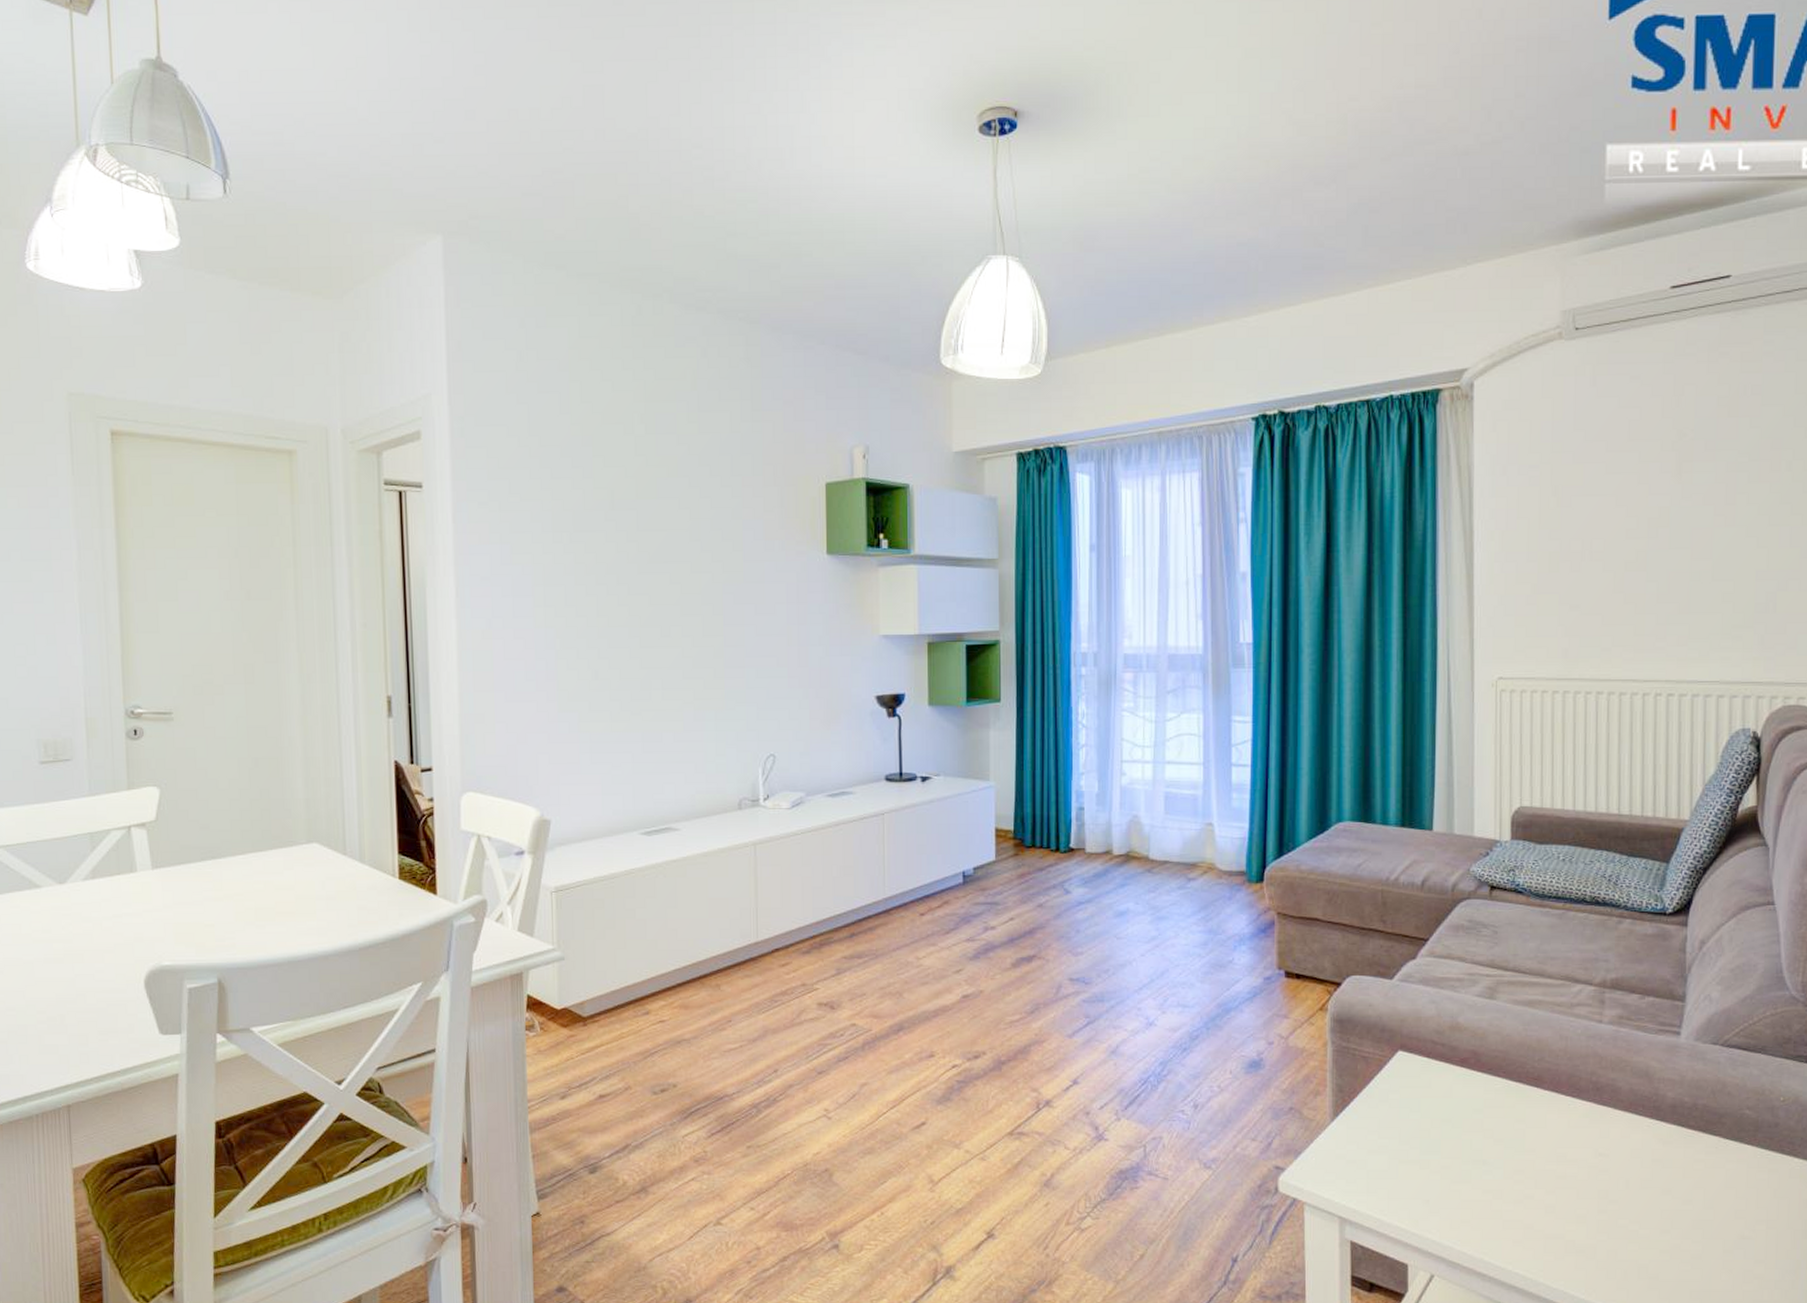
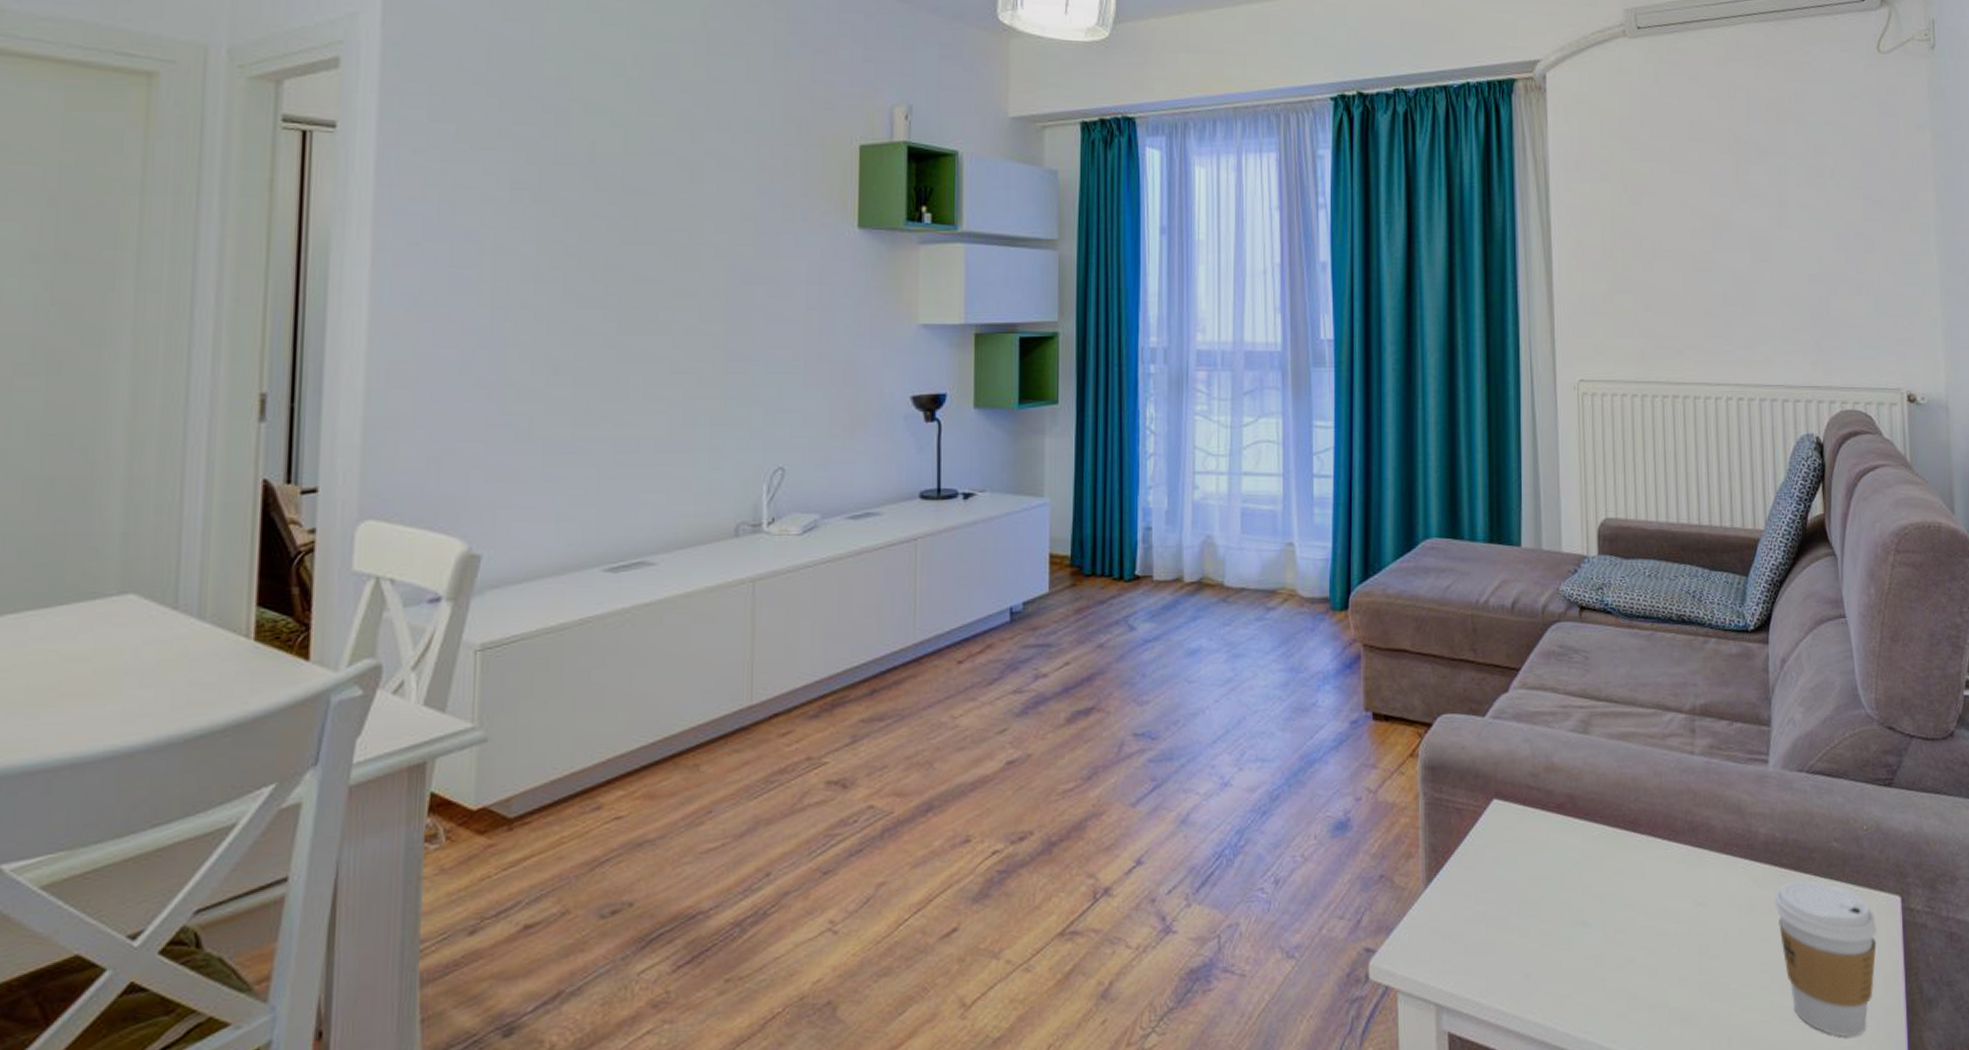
coffee cup: none [1679,1141,1788,1282] -> present [1774,880,1877,1037]

